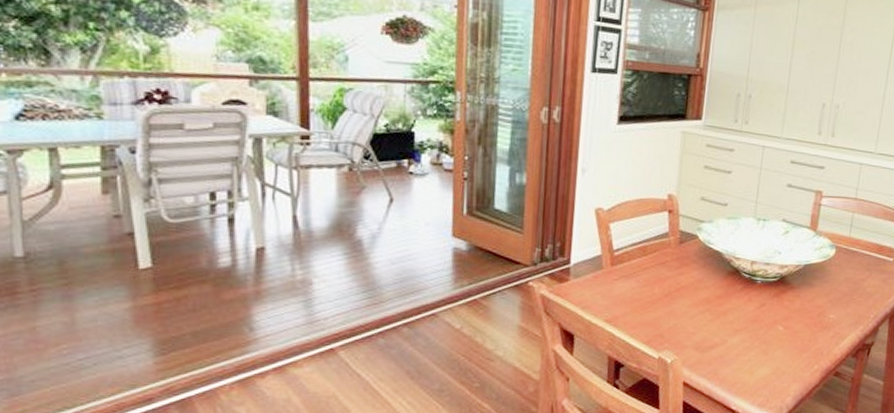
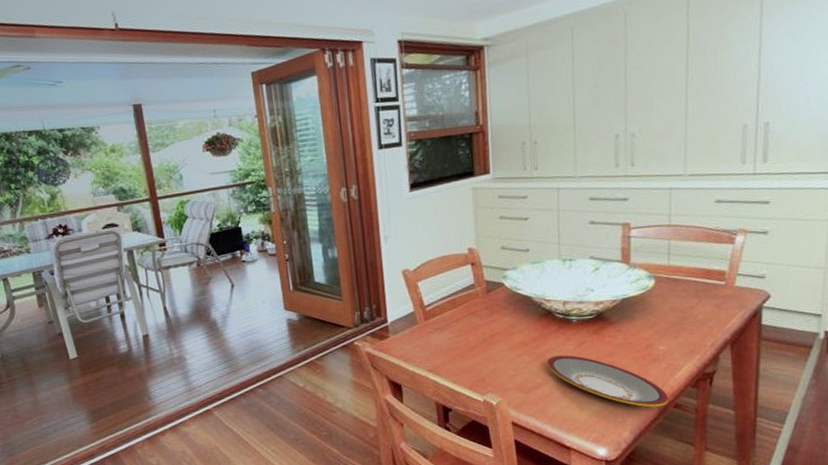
plate: none [726,316,832,374] -> present [546,355,669,408]

